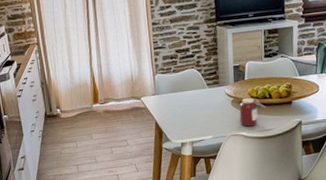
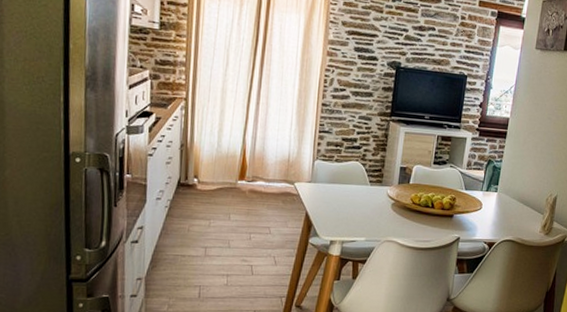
jar: present [239,97,266,127] -> none [397,203,427,234]

